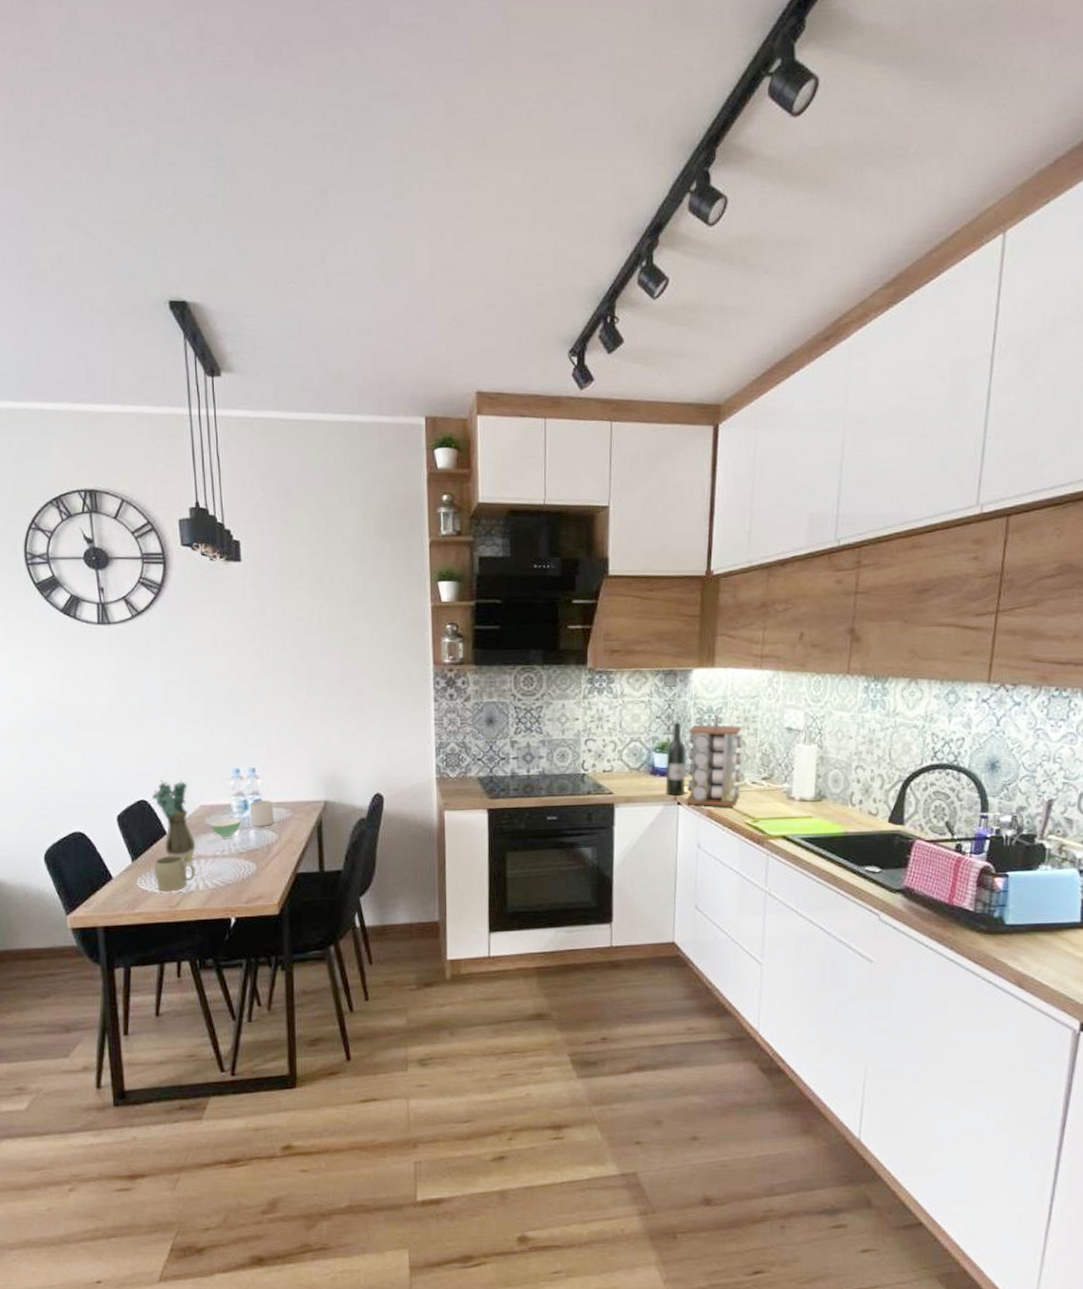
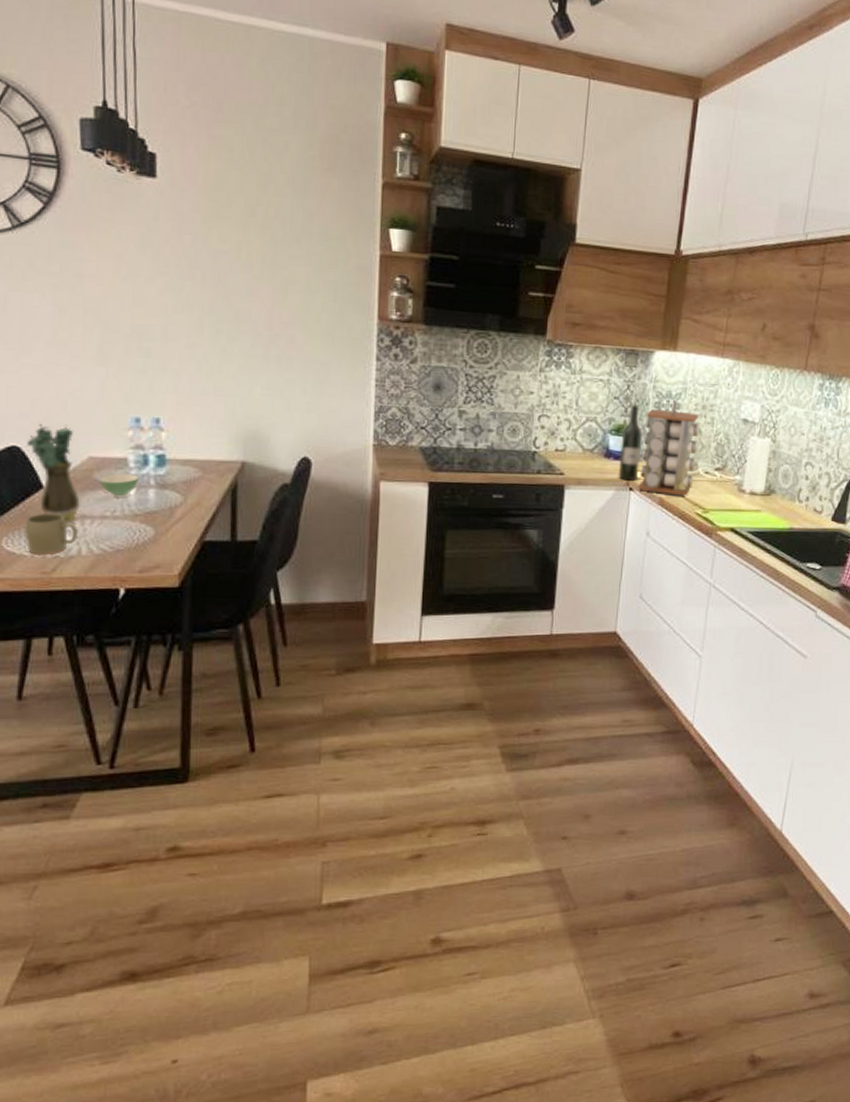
cup: present [249,800,275,826] -> none [149,456,181,486]

